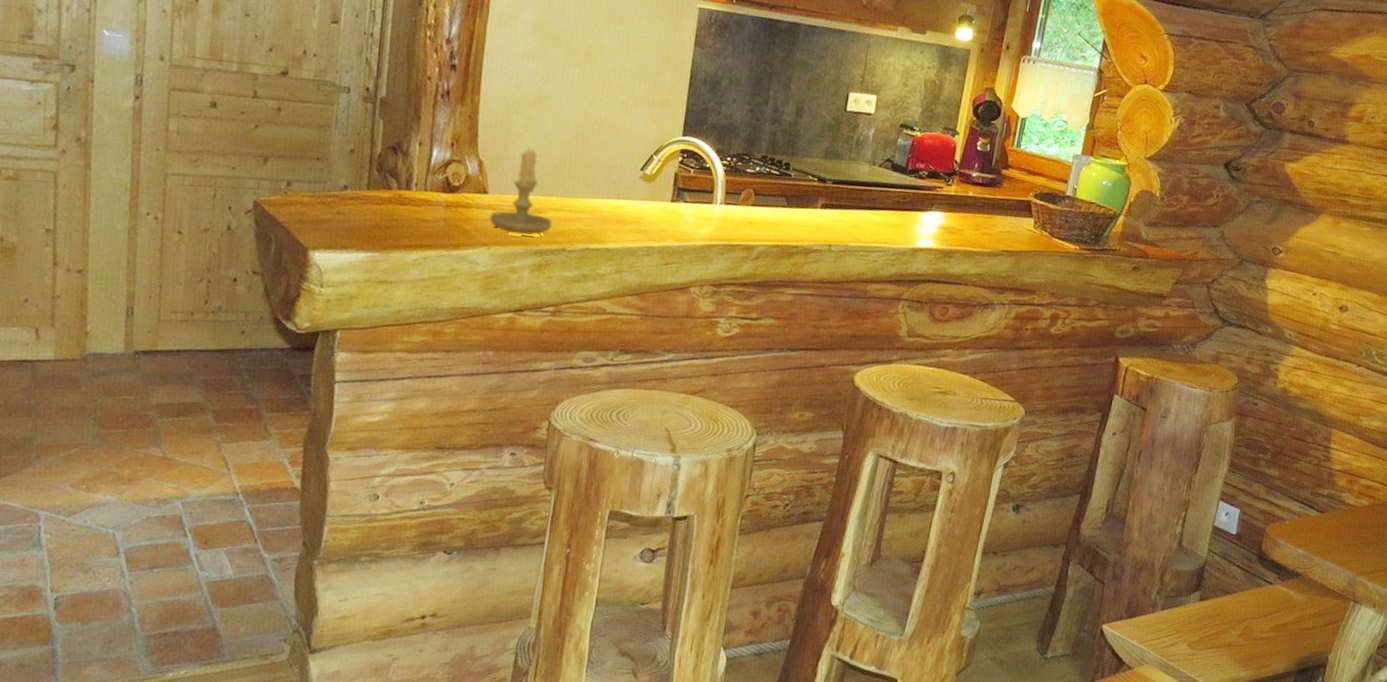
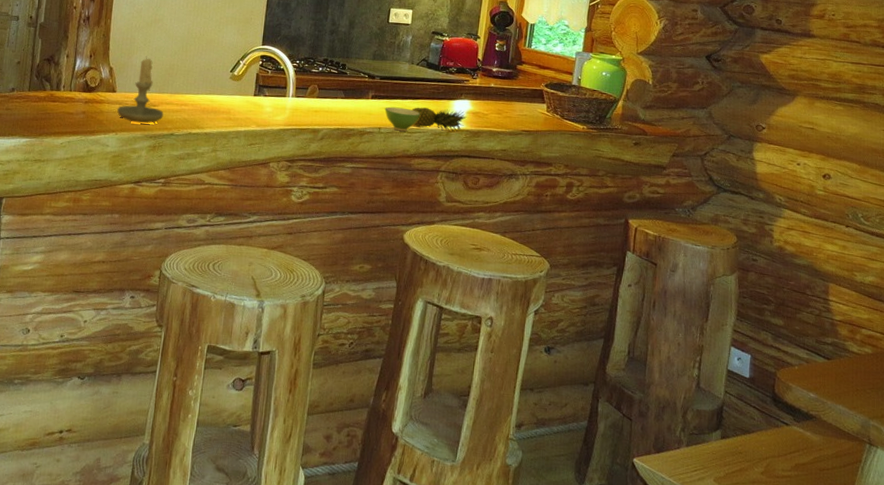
bowl: none [837,218,881,250] -> present [385,106,421,132]
fruit: none [870,219,937,252] -> present [411,107,467,132]

